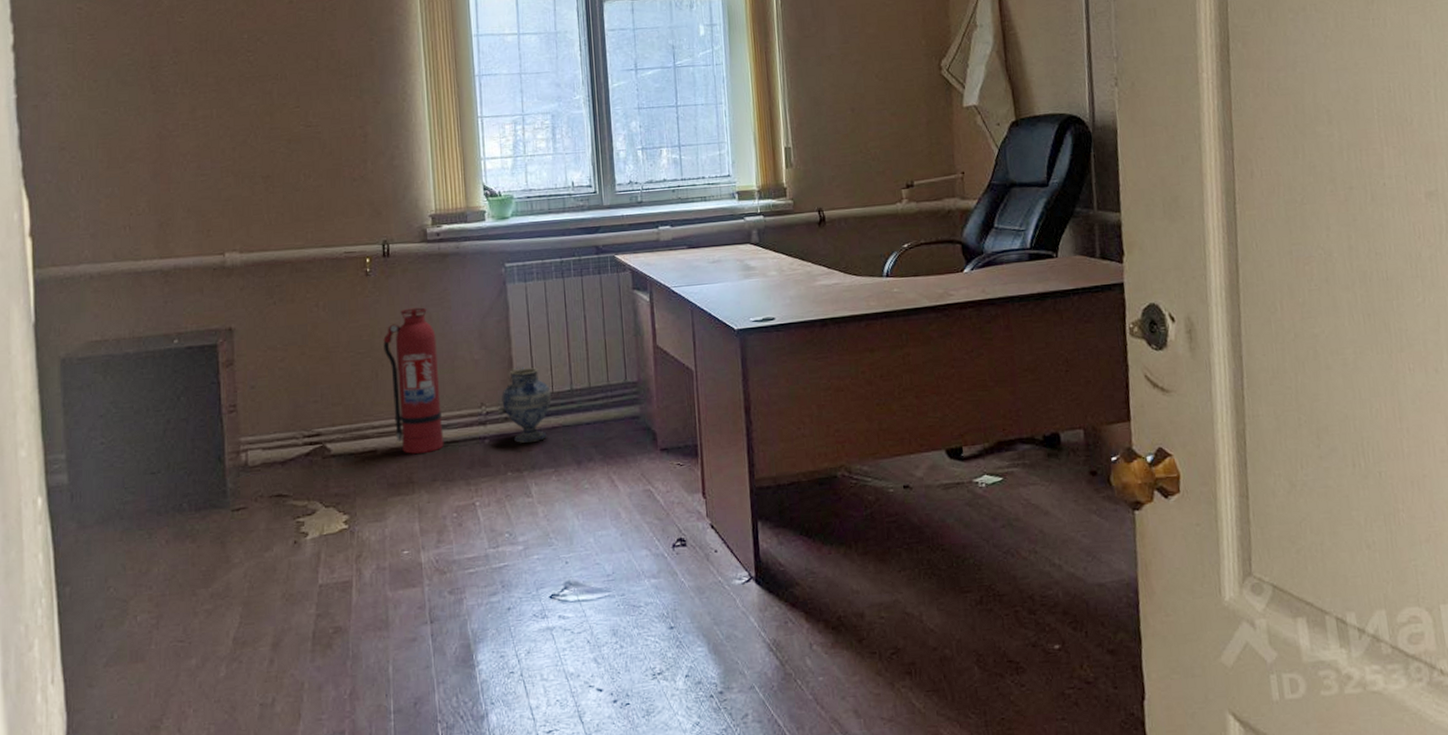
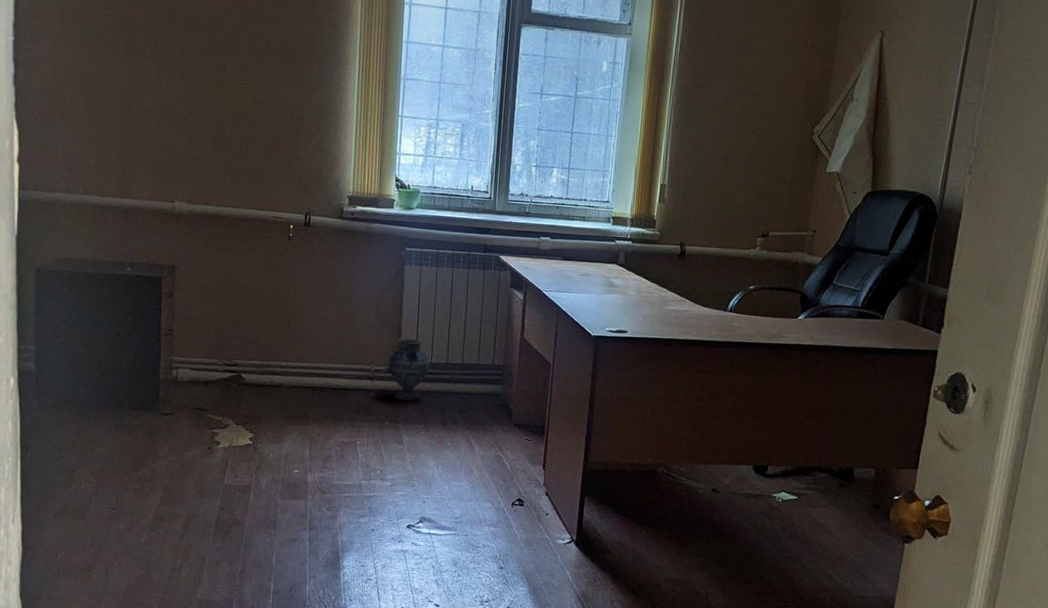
fire extinguisher: present [383,307,444,454] -> none [296,272,341,395]

